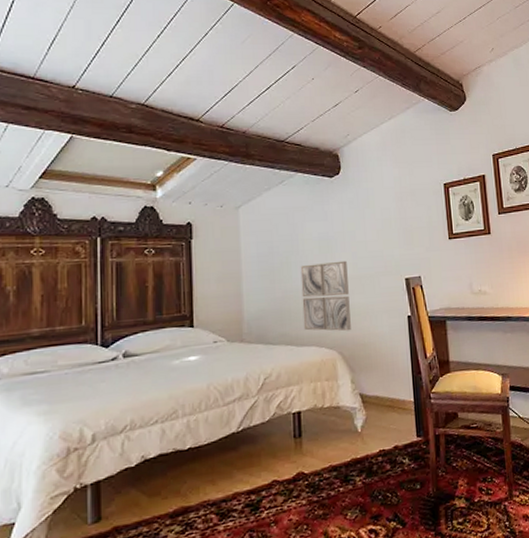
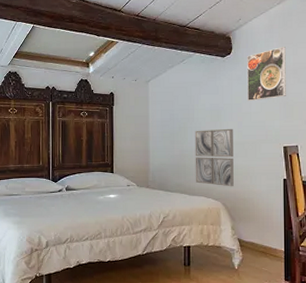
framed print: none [358,166,404,229] -> present [247,47,286,102]

